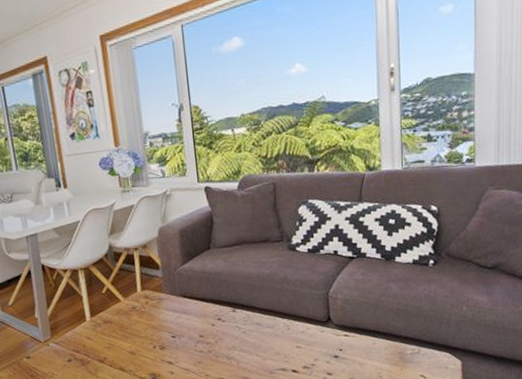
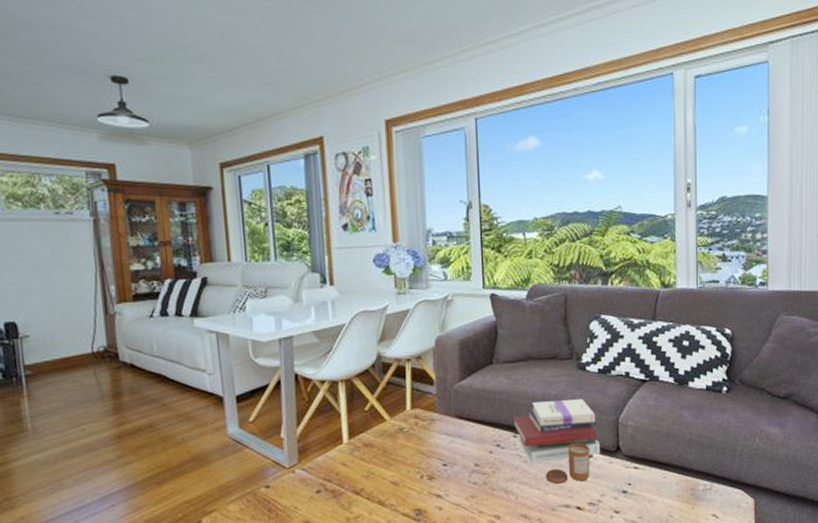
books: none [231,275,313,333] -> present [512,398,601,463]
candle: none [263,315,304,351] -> present [546,443,590,484]

